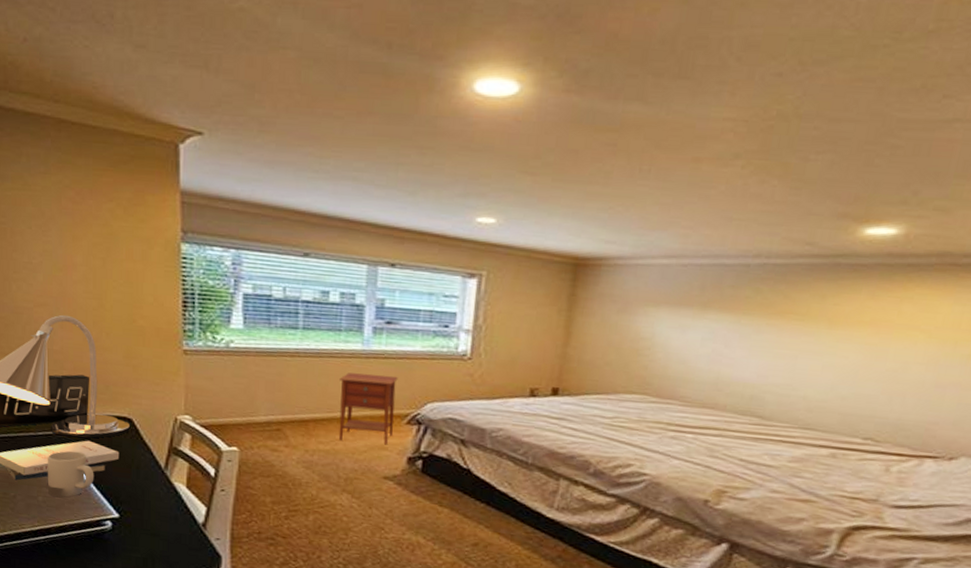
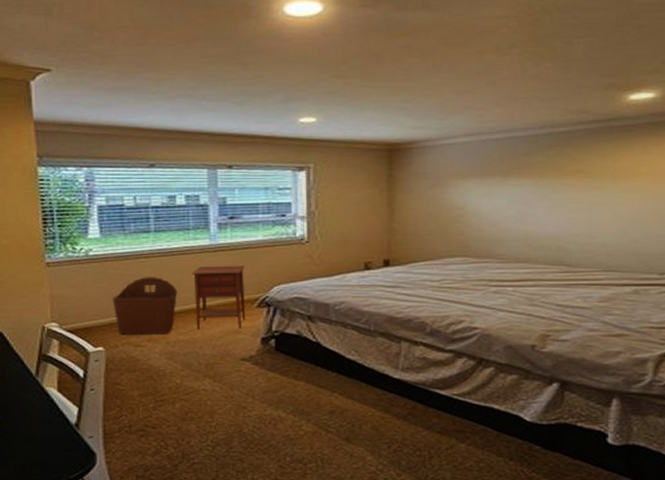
wicker basket: none [251,376,322,442] -> present [112,276,178,335]

